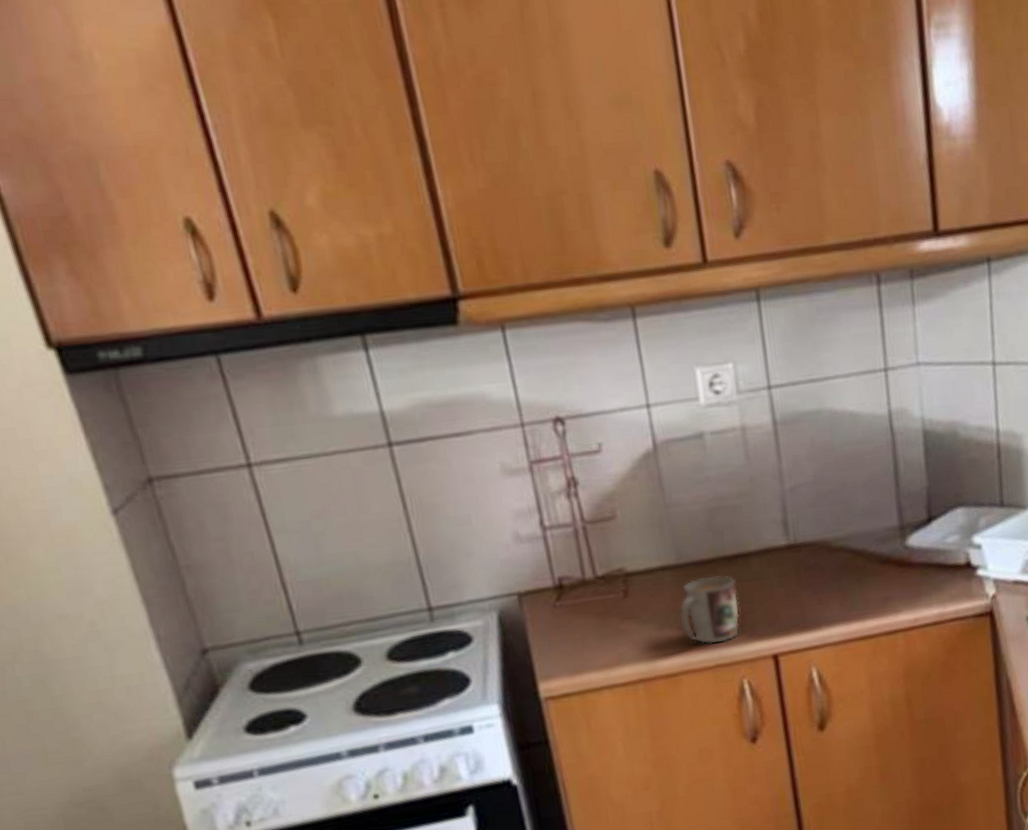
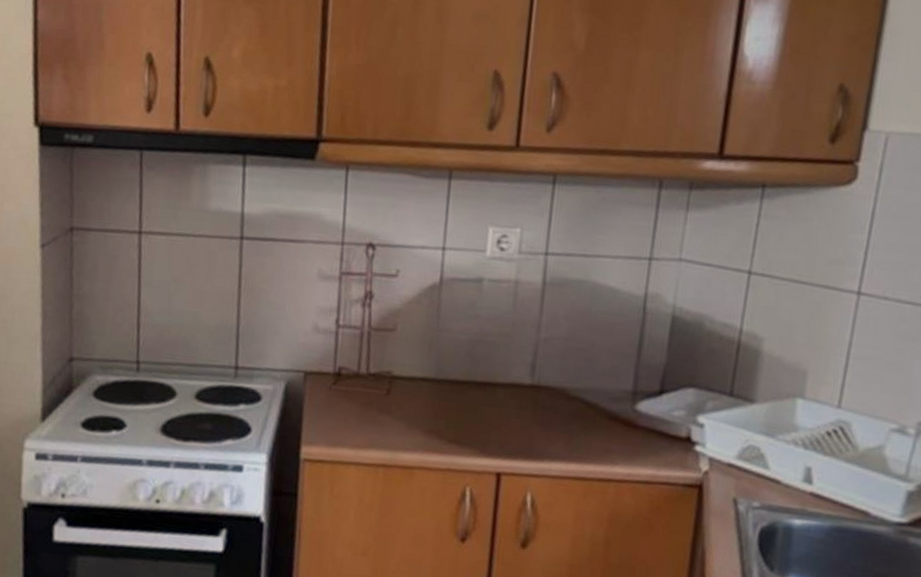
mug: present [679,575,740,644] -> none [426,394,480,452]

